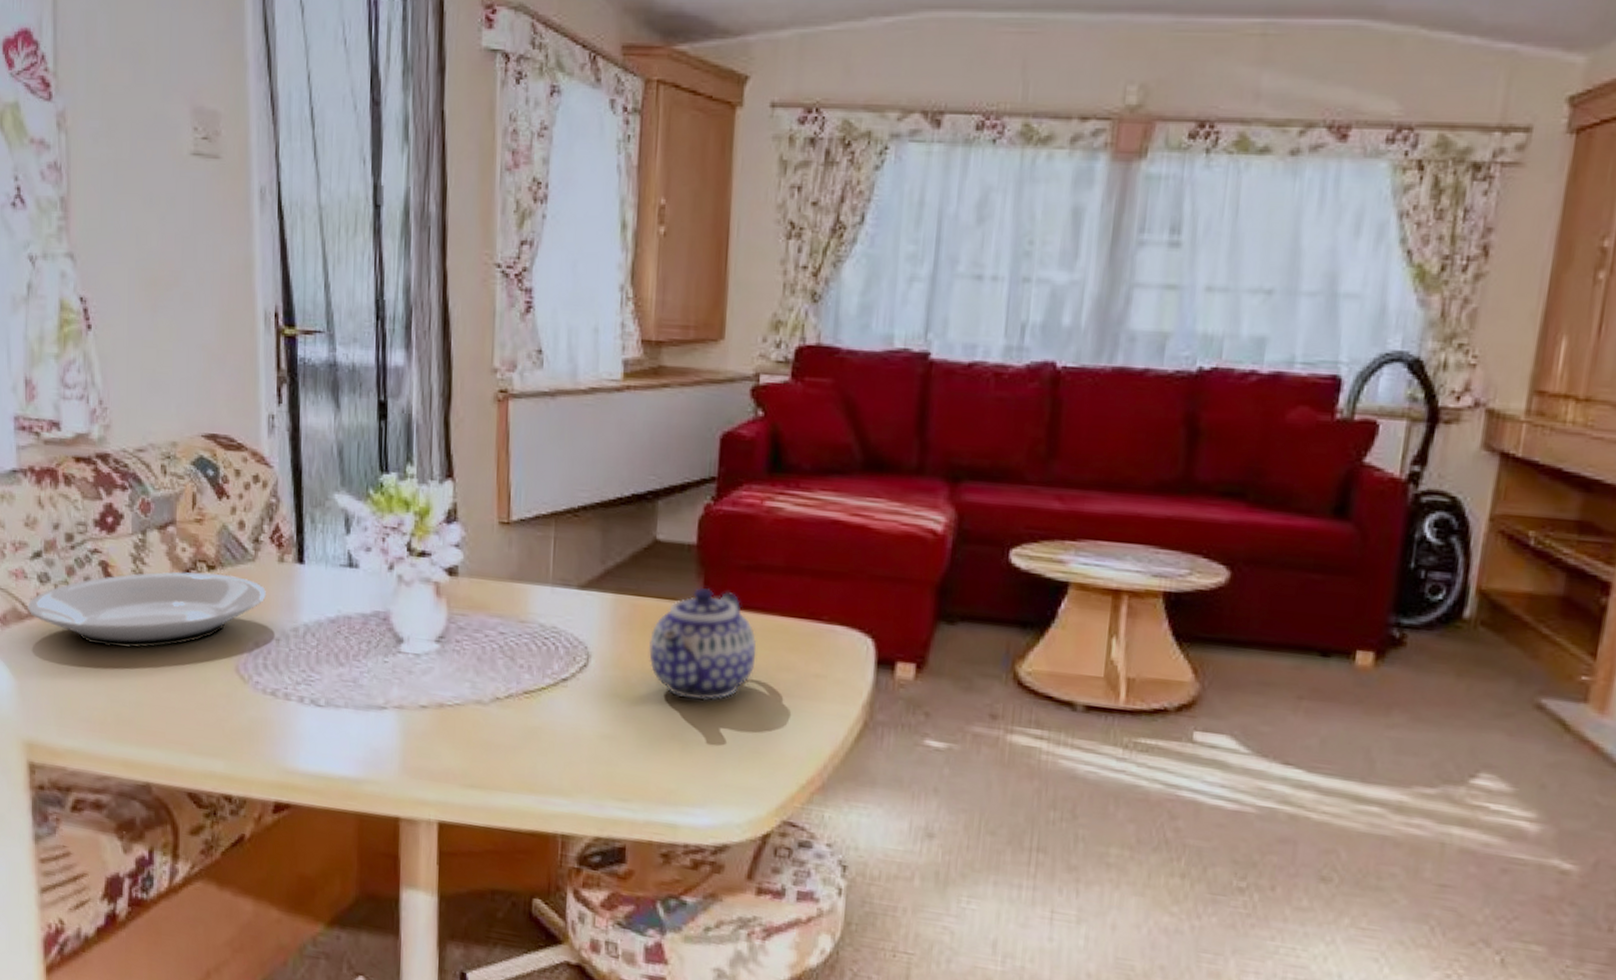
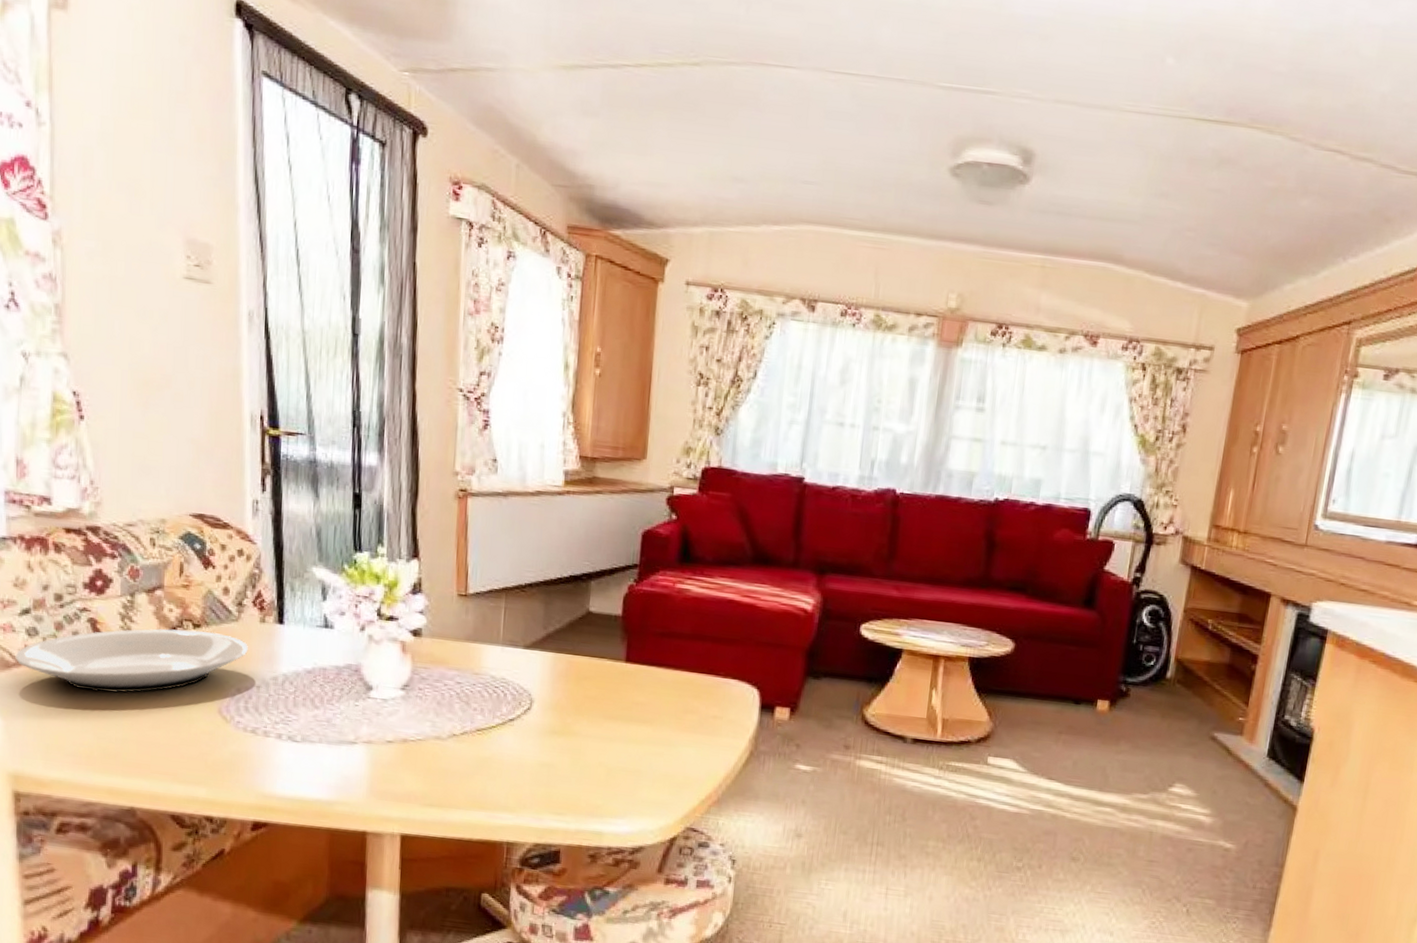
teapot: present [649,587,757,701] -> none [581,648,669,736]

